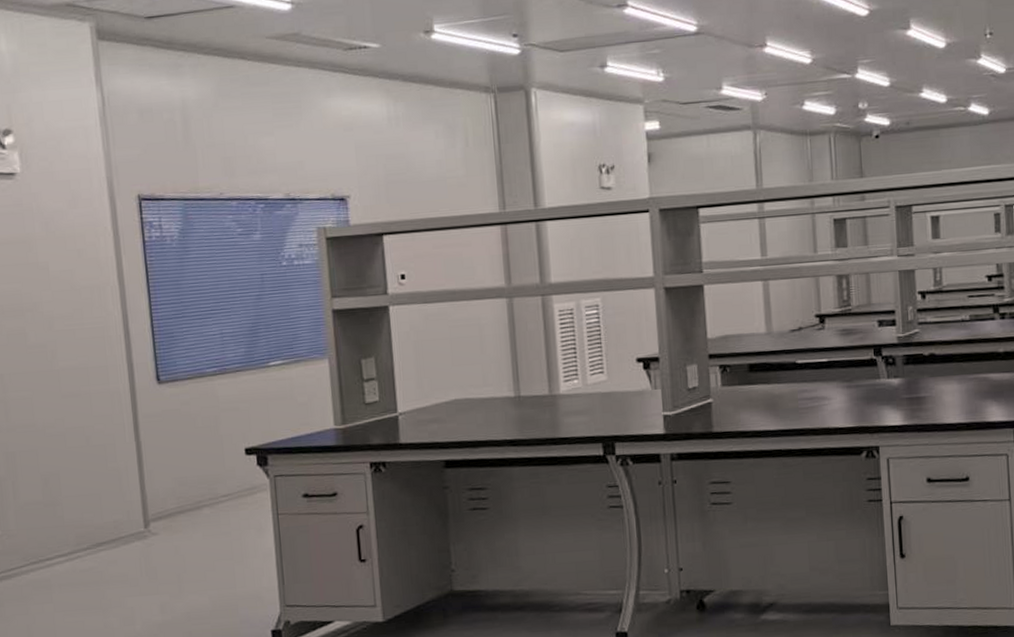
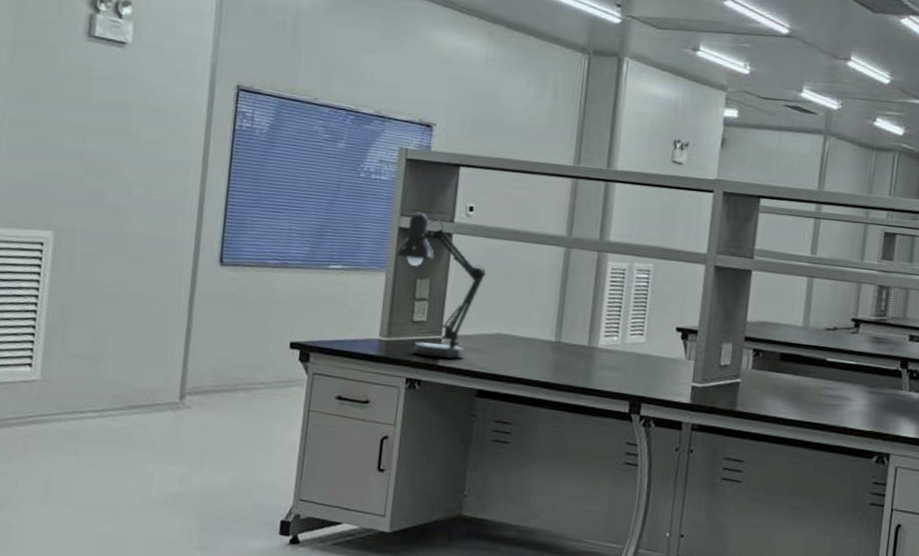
desk lamp: none [334,290,432,437] -> present [395,212,487,359]

